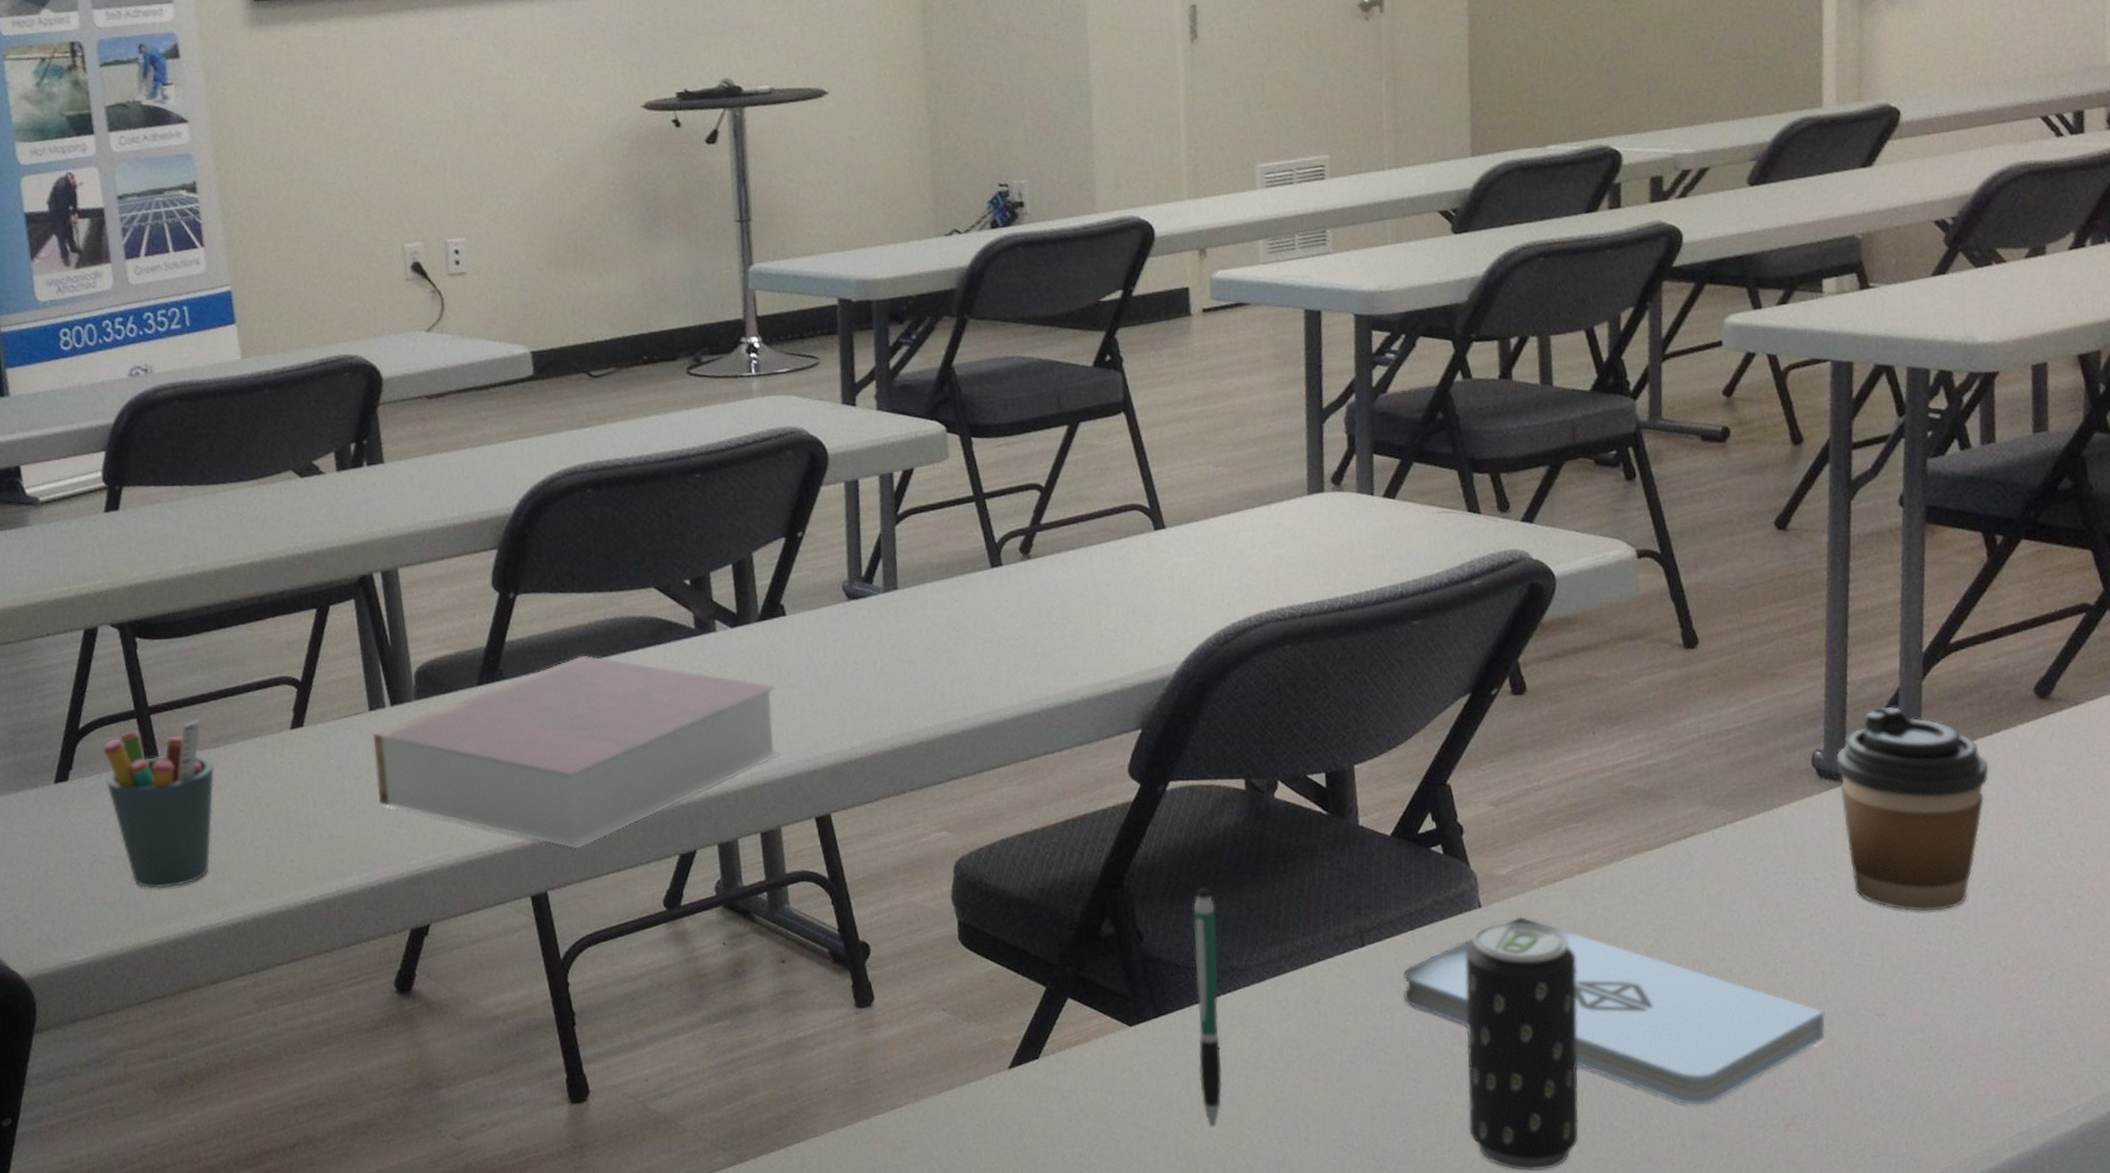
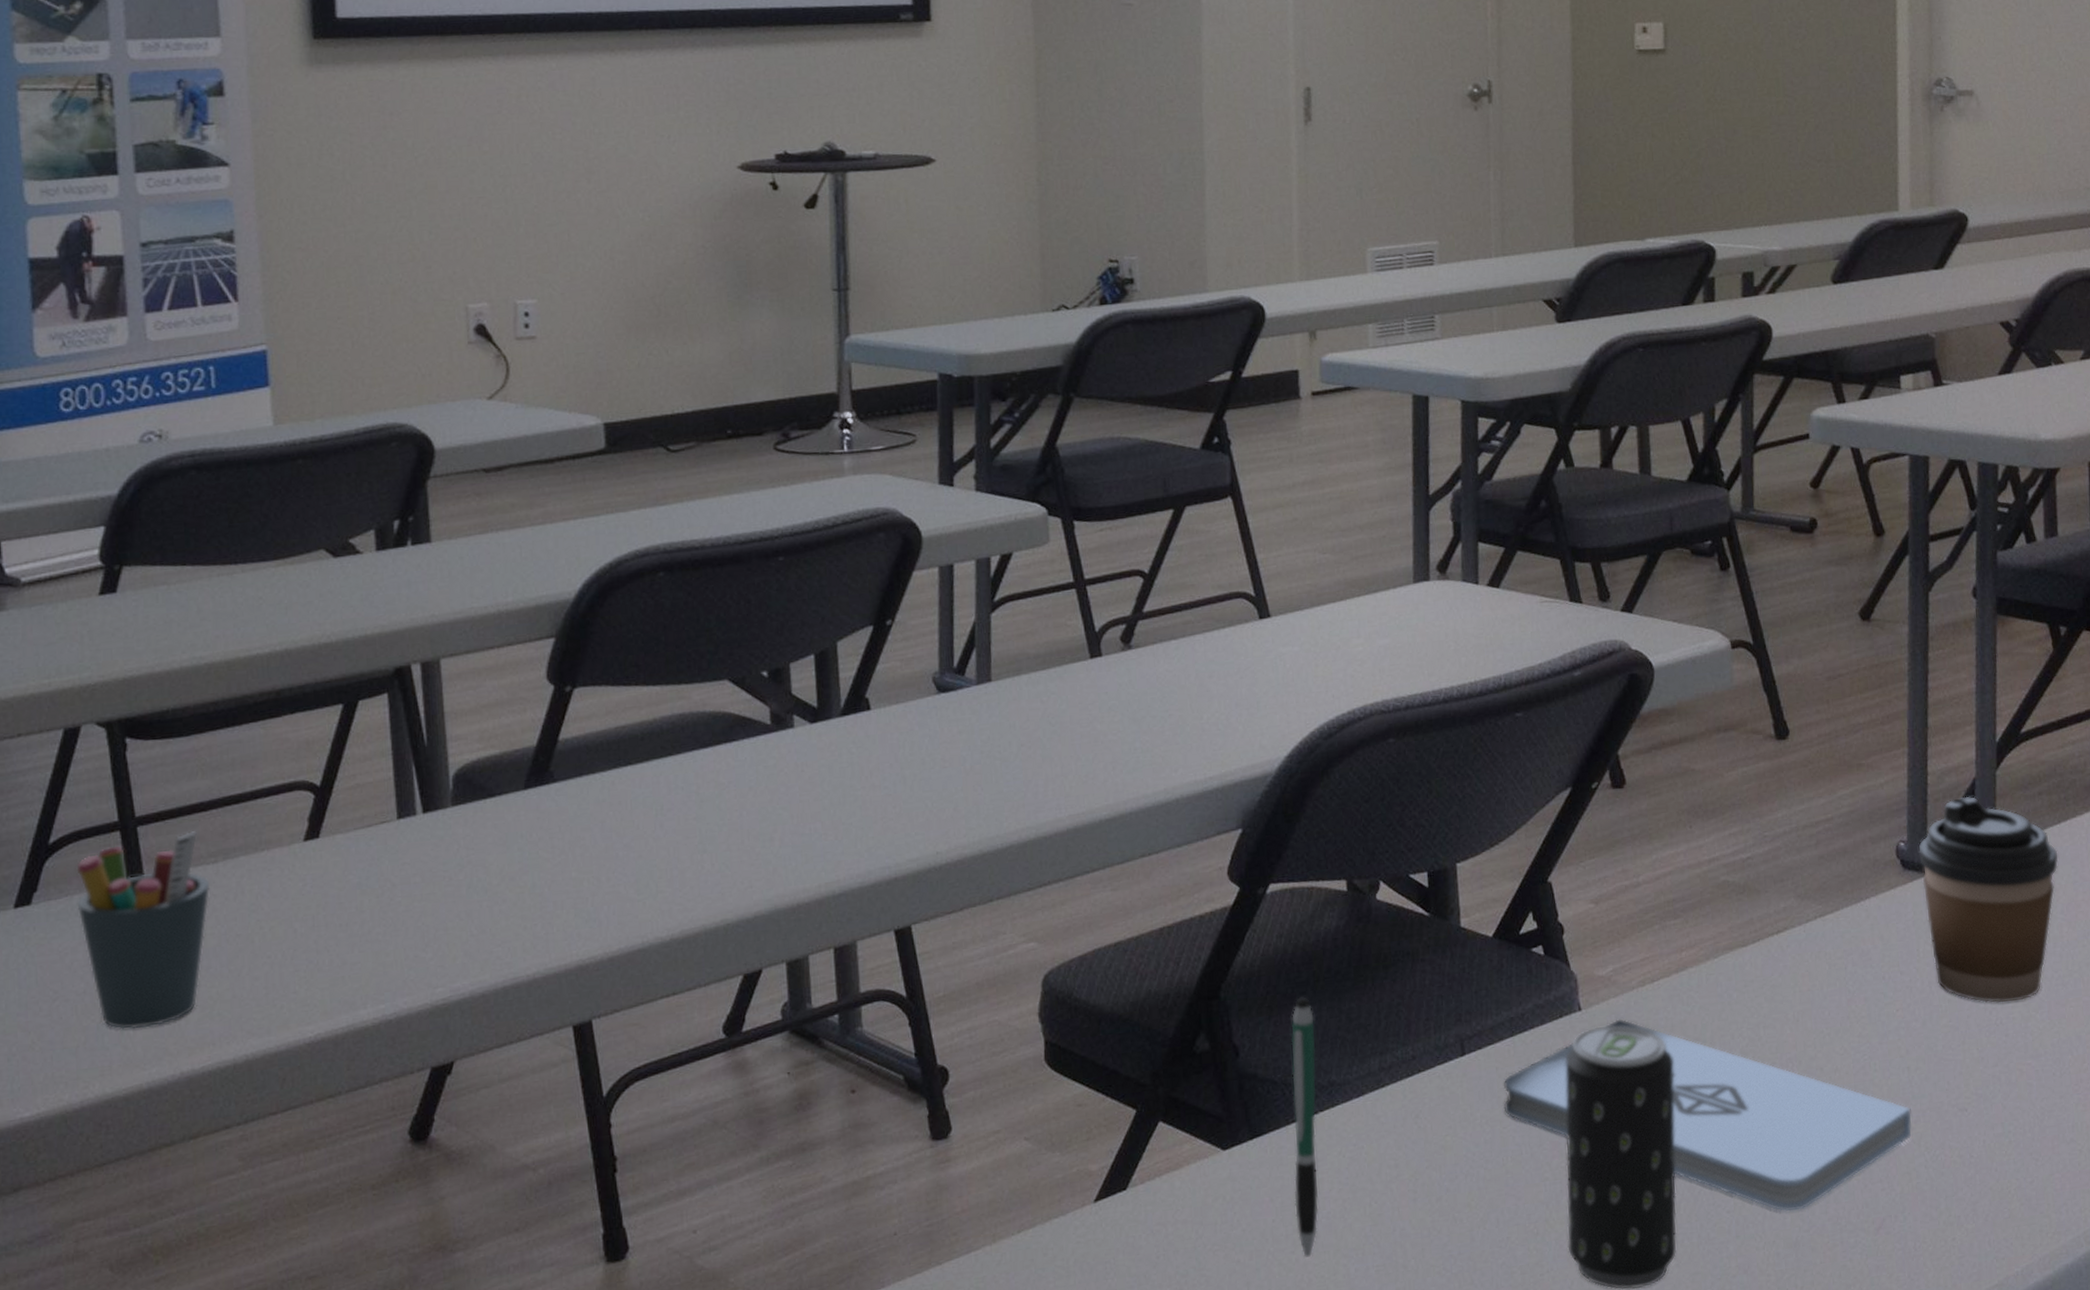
book: present [373,655,780,849] -> none [400,754,859,971]

